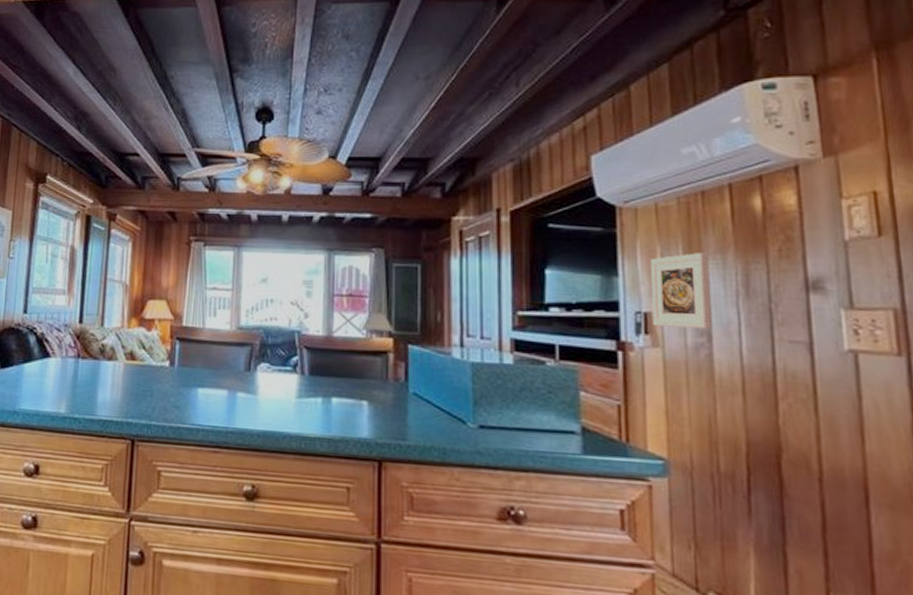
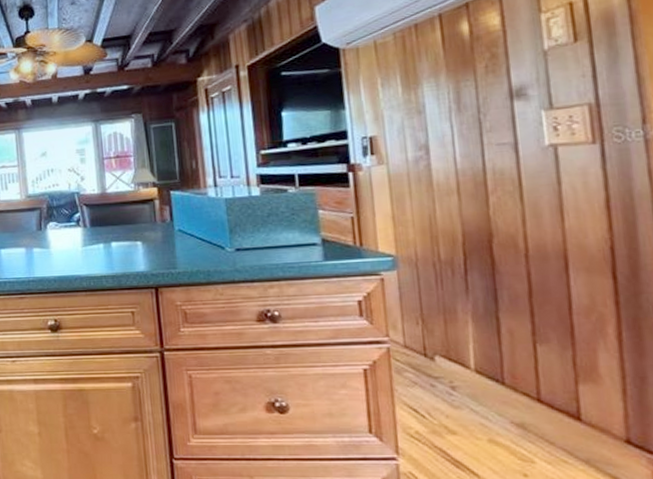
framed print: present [650,253,712,329] -> none [373,78,429,147]

